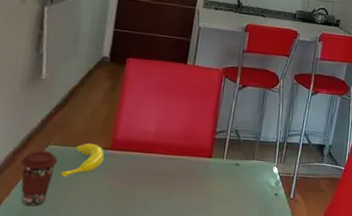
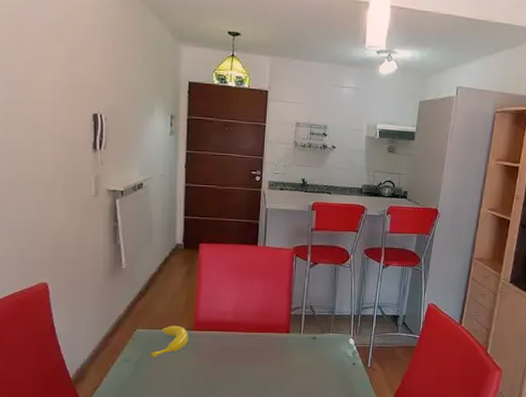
coffee cup: present [20,150,58,207] -> none [113,334,146,384]

